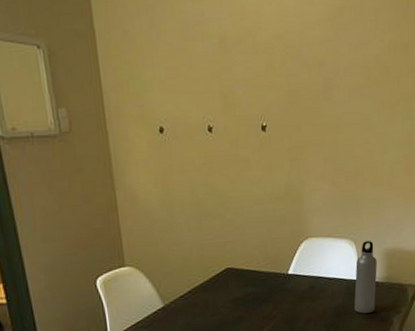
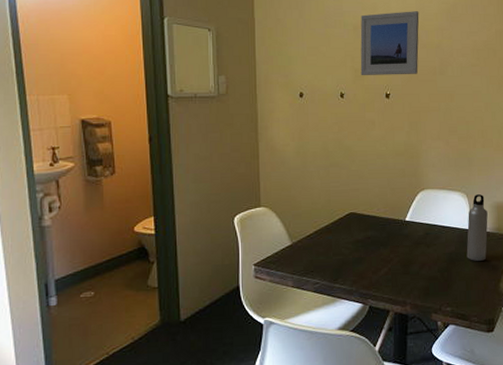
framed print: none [227,17,299,103] -> present [360,11,419,75]

